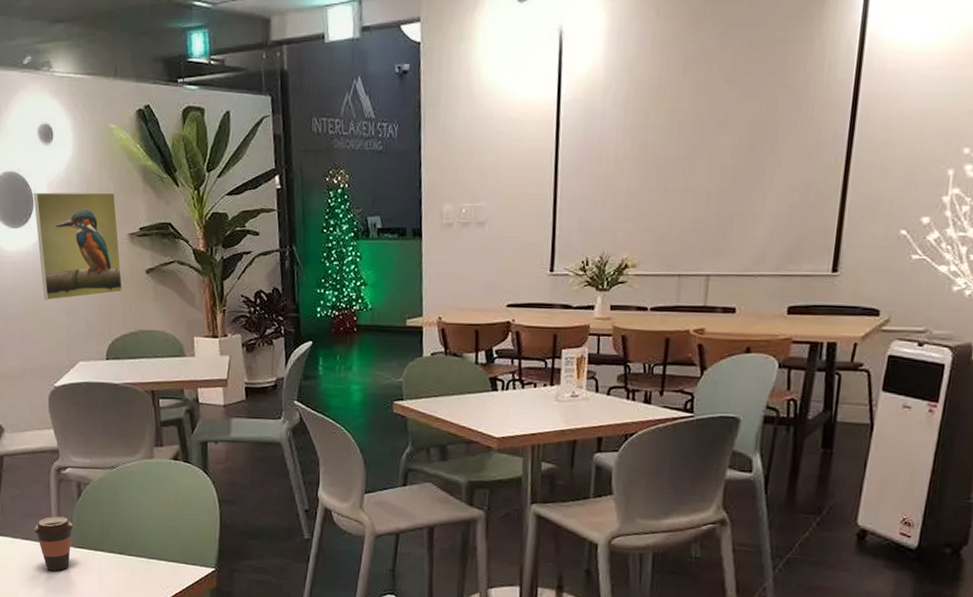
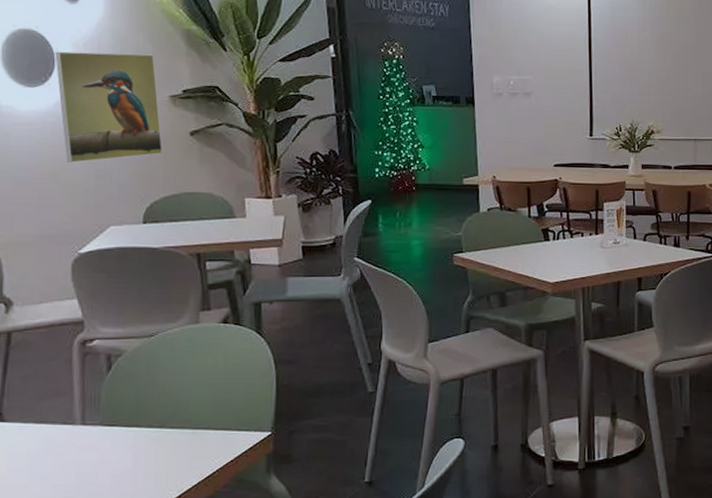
coffee cup: present [33,516,74,571] -> none [50,393,102,455]

